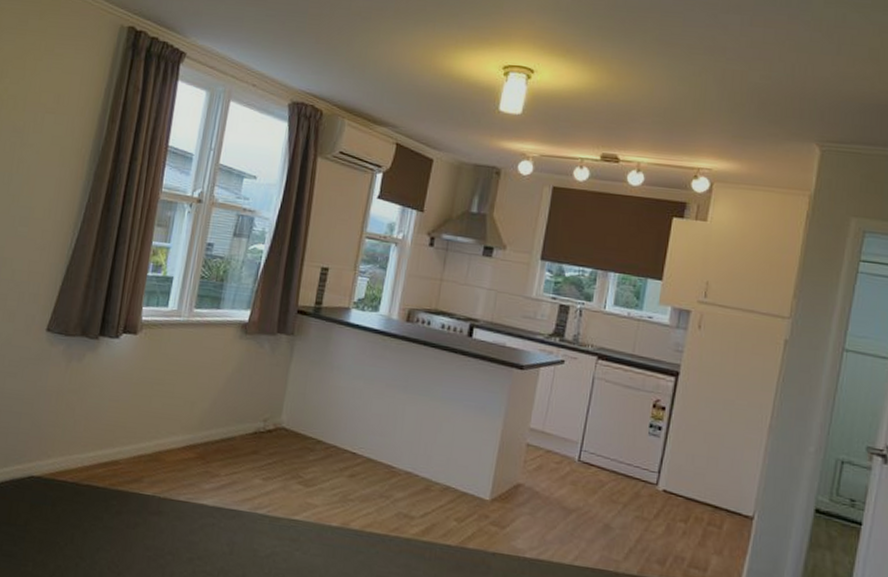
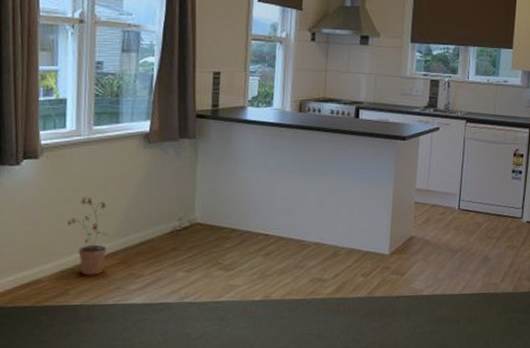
potted plant: none [153,380,195,466] -> present [67,196,110,276]

